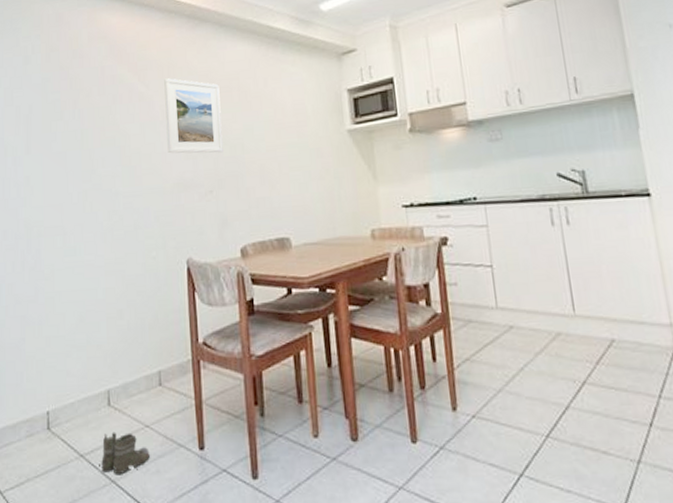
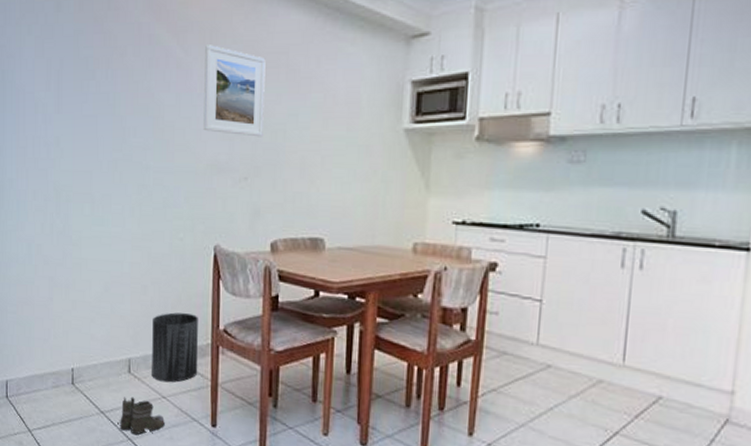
trash can: none [130,331,181,410] -> present [152,312,198,383]

